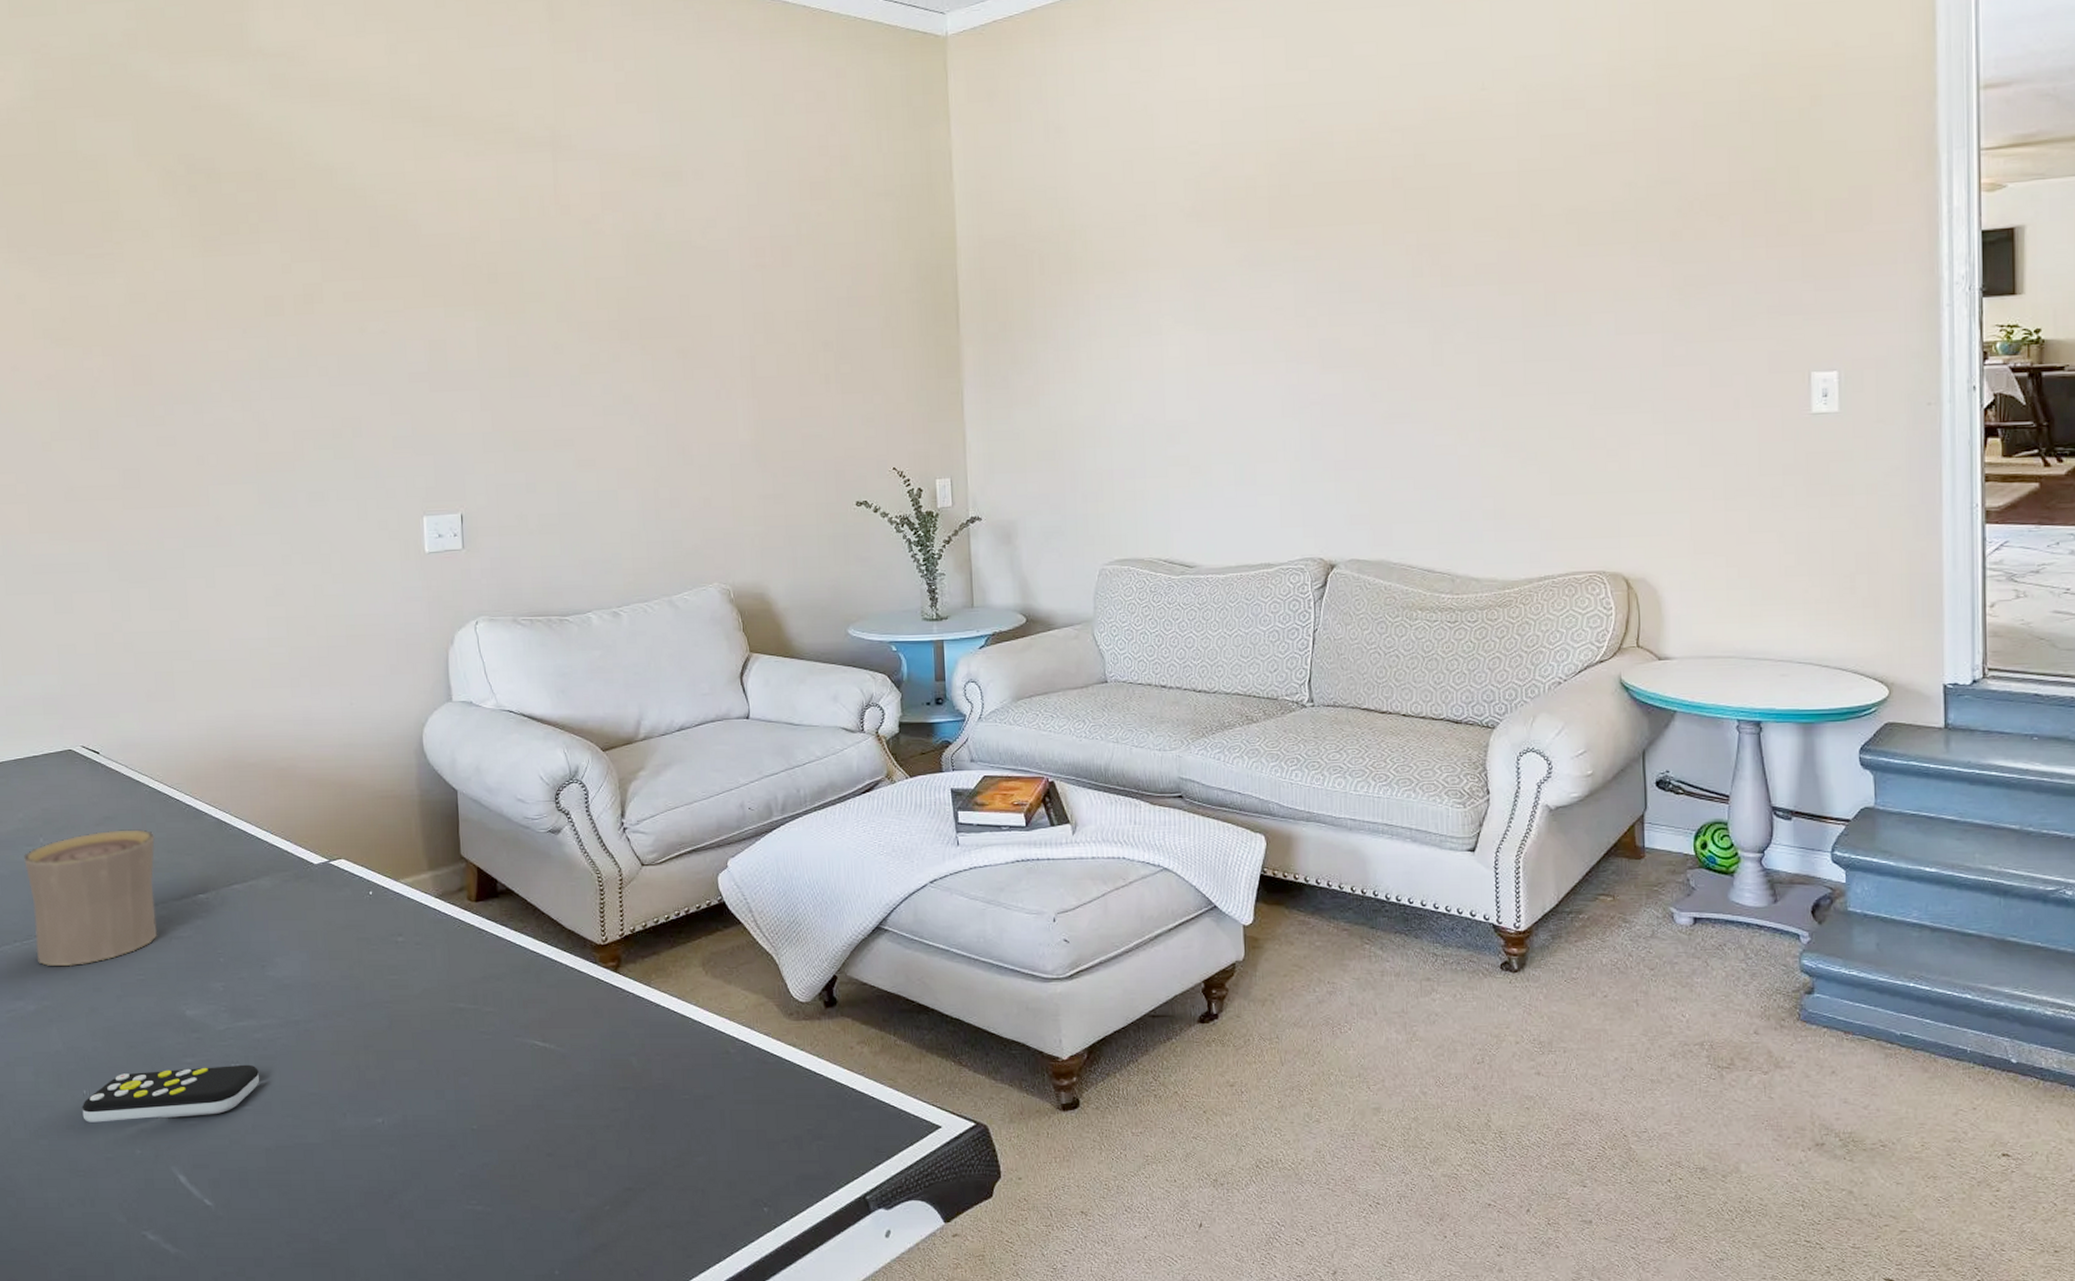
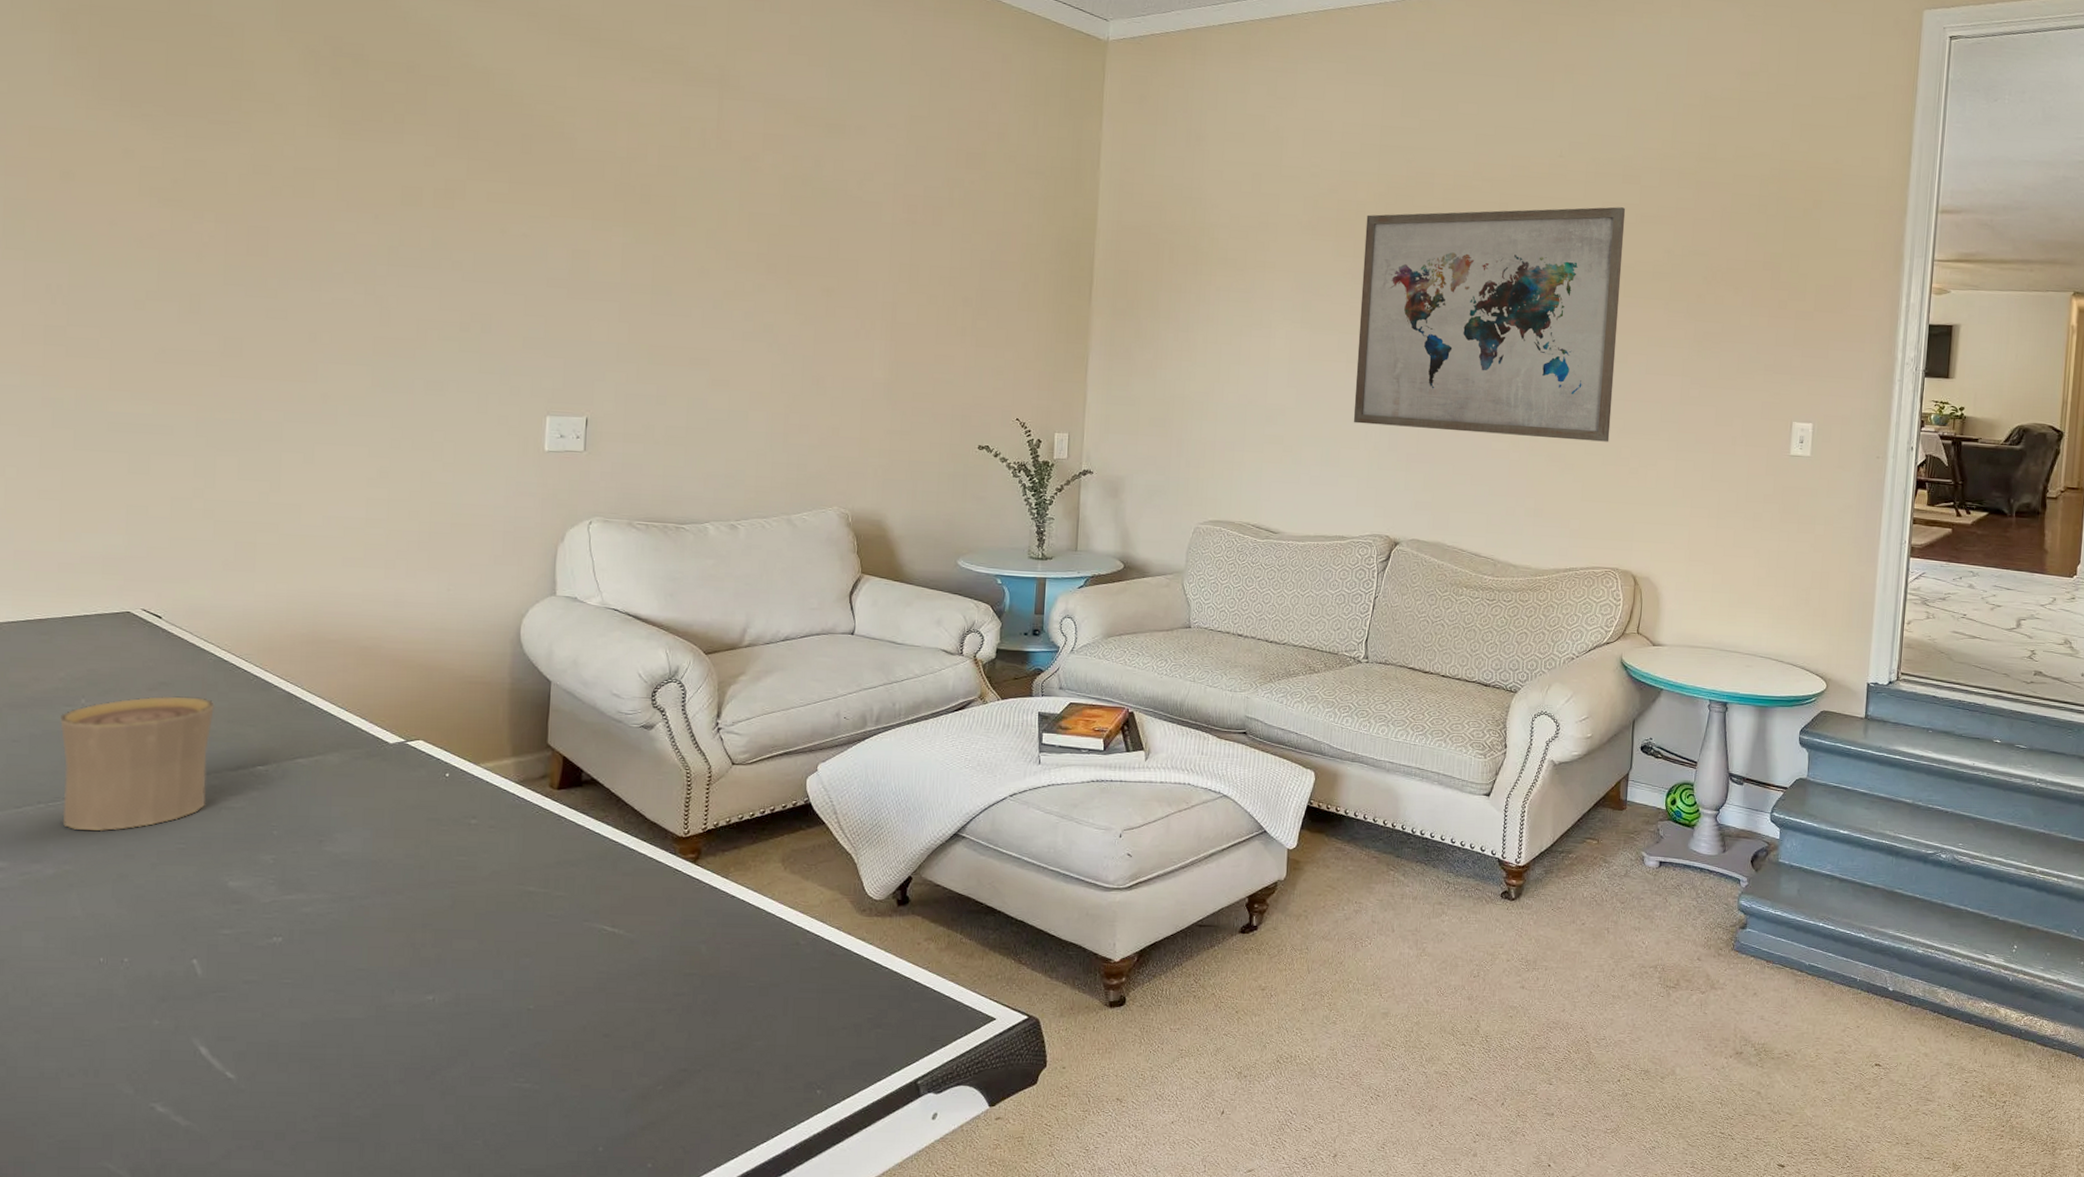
remote control: present [82,1064,259,1122] -> none [96,938,303,991]
wall art: none [1258,139,1578,432] -> present [1353,207,1626,442]

